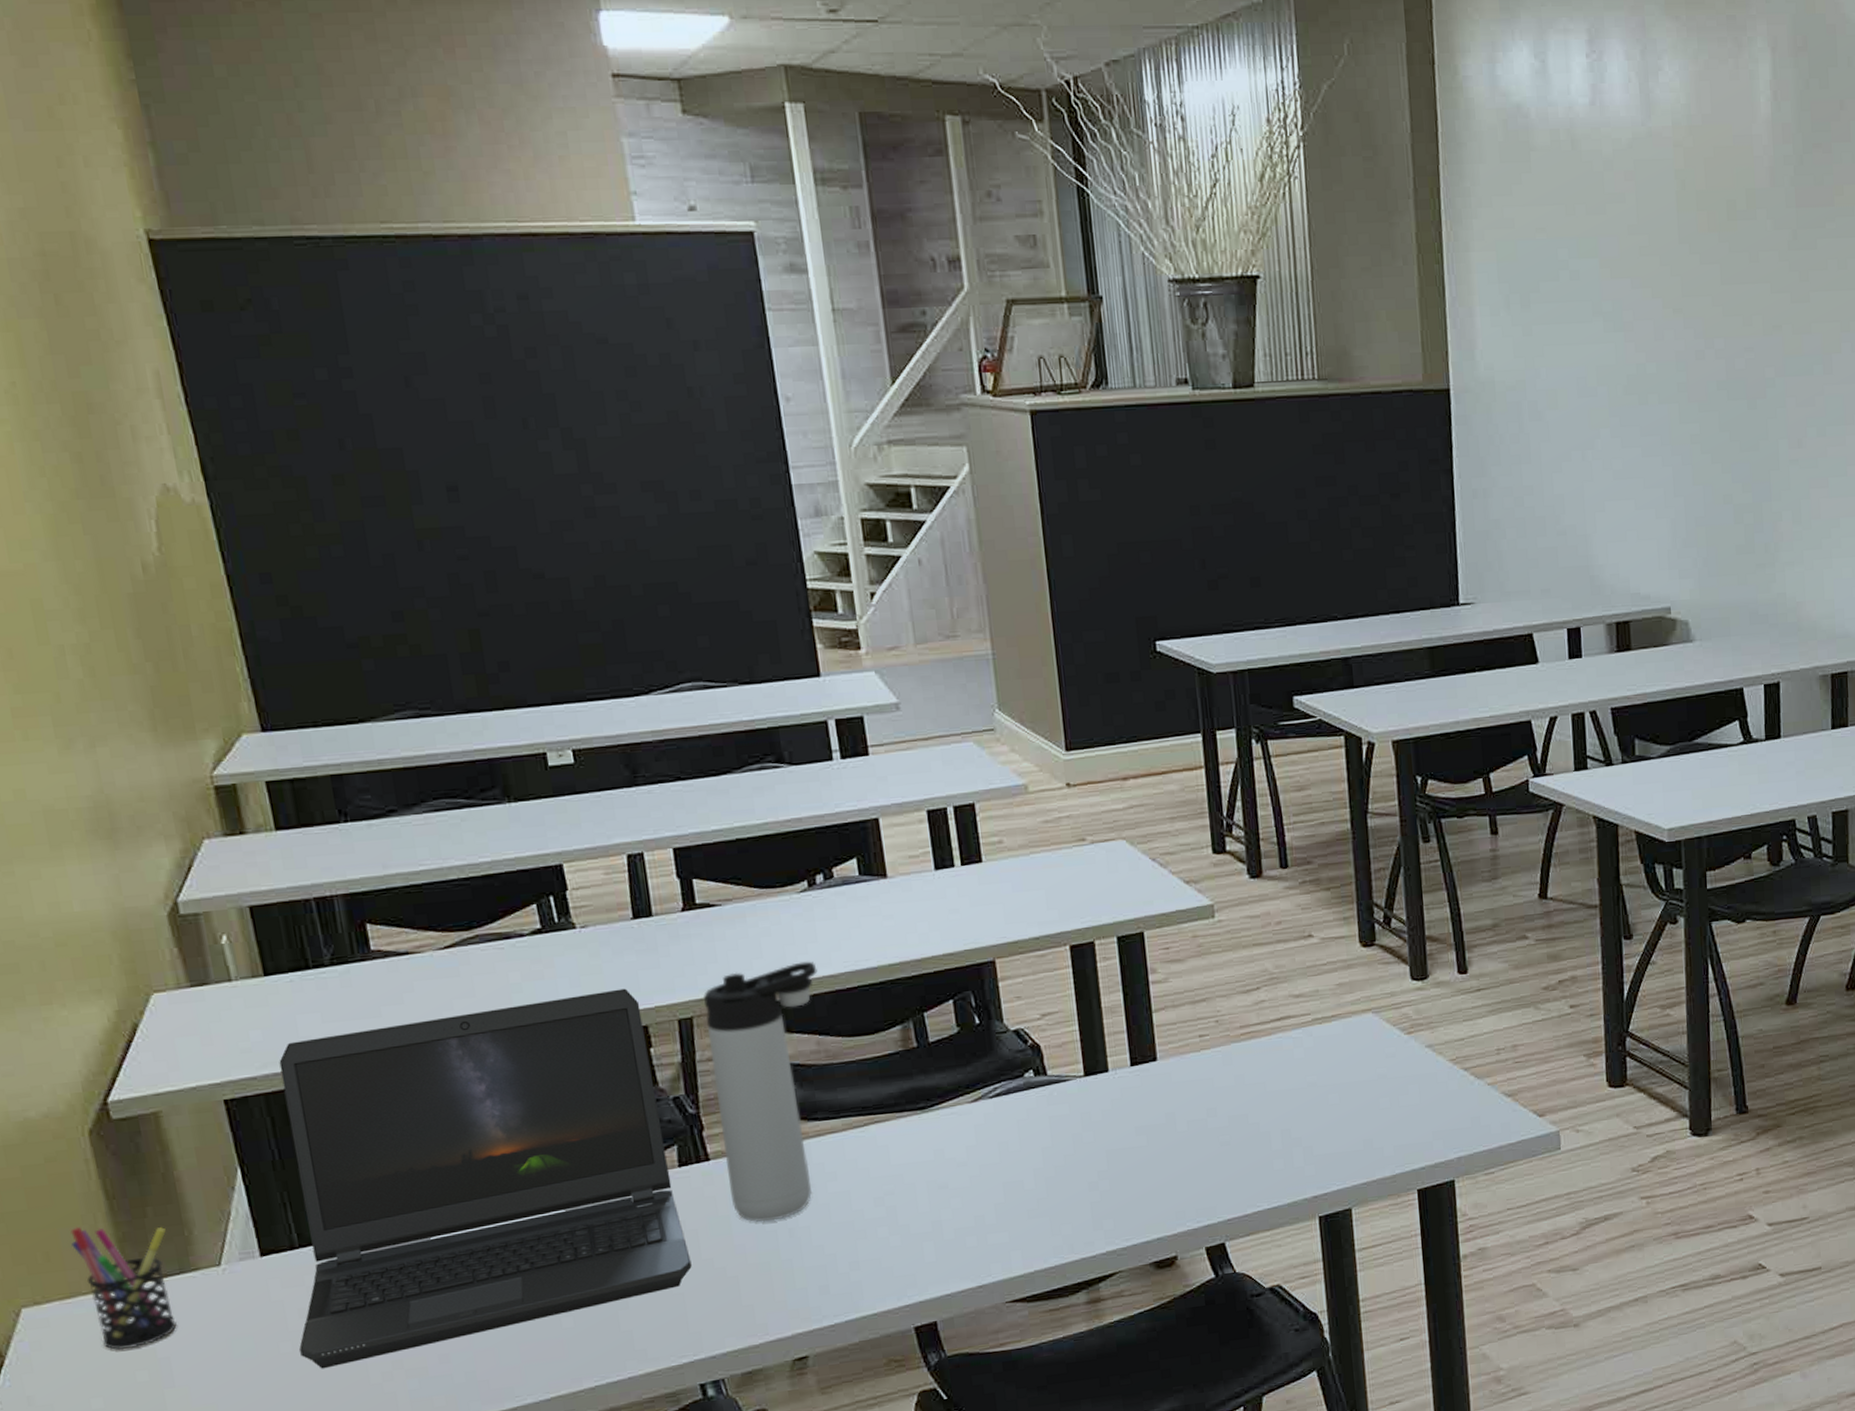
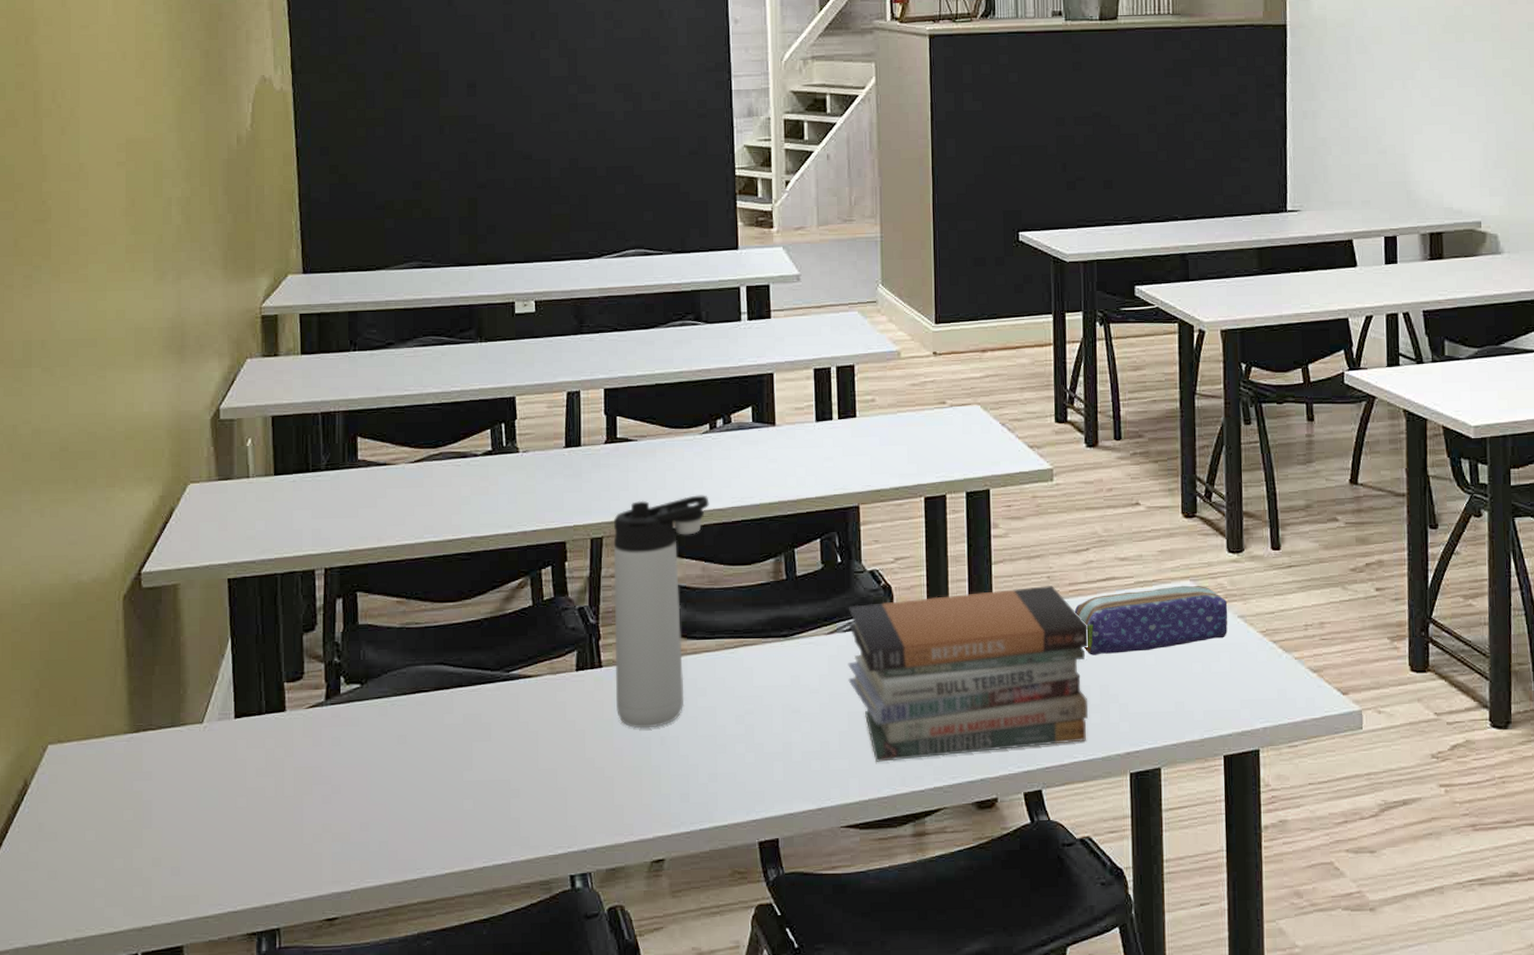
pen holder: present [70,1226,177,1350] -> none [95,677,166,790]
laptop computer: present [279,988,692,1369] -> none [252,507,576,825]
book stack: none [993,1029,1270,1232] -> present [848,585,1089,762]
pencil case: none [1248,1017,1416,1100] -> present [1074,585,1228,655]

